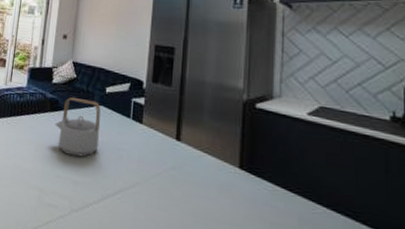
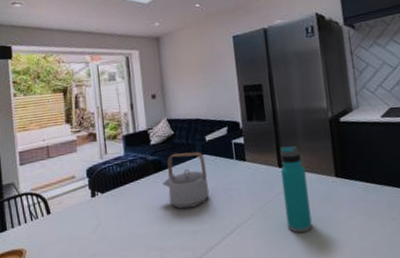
water bottle: none [173,119,205,221] -> present [279,145,313,233]

